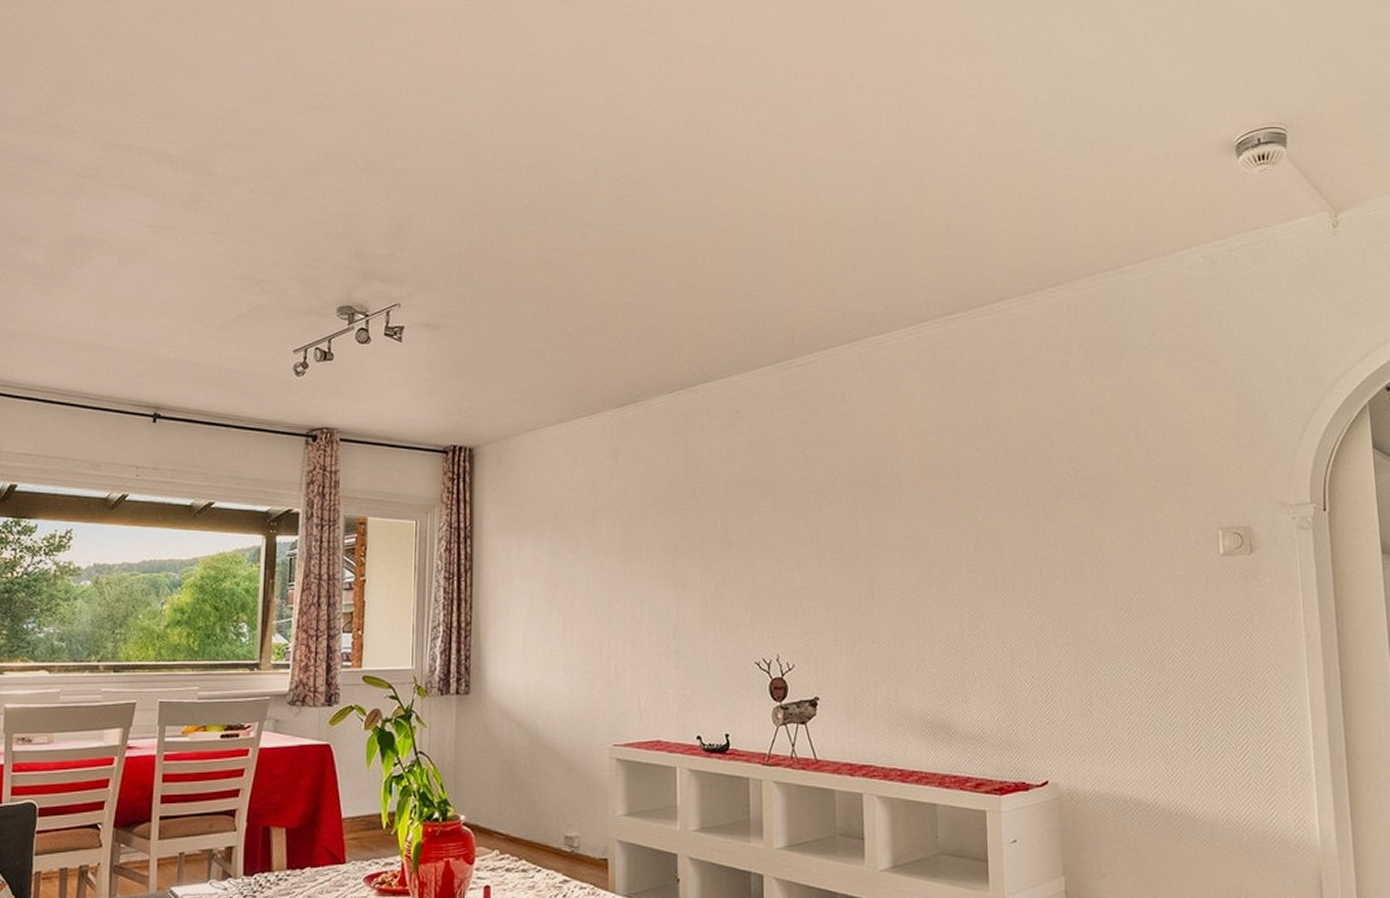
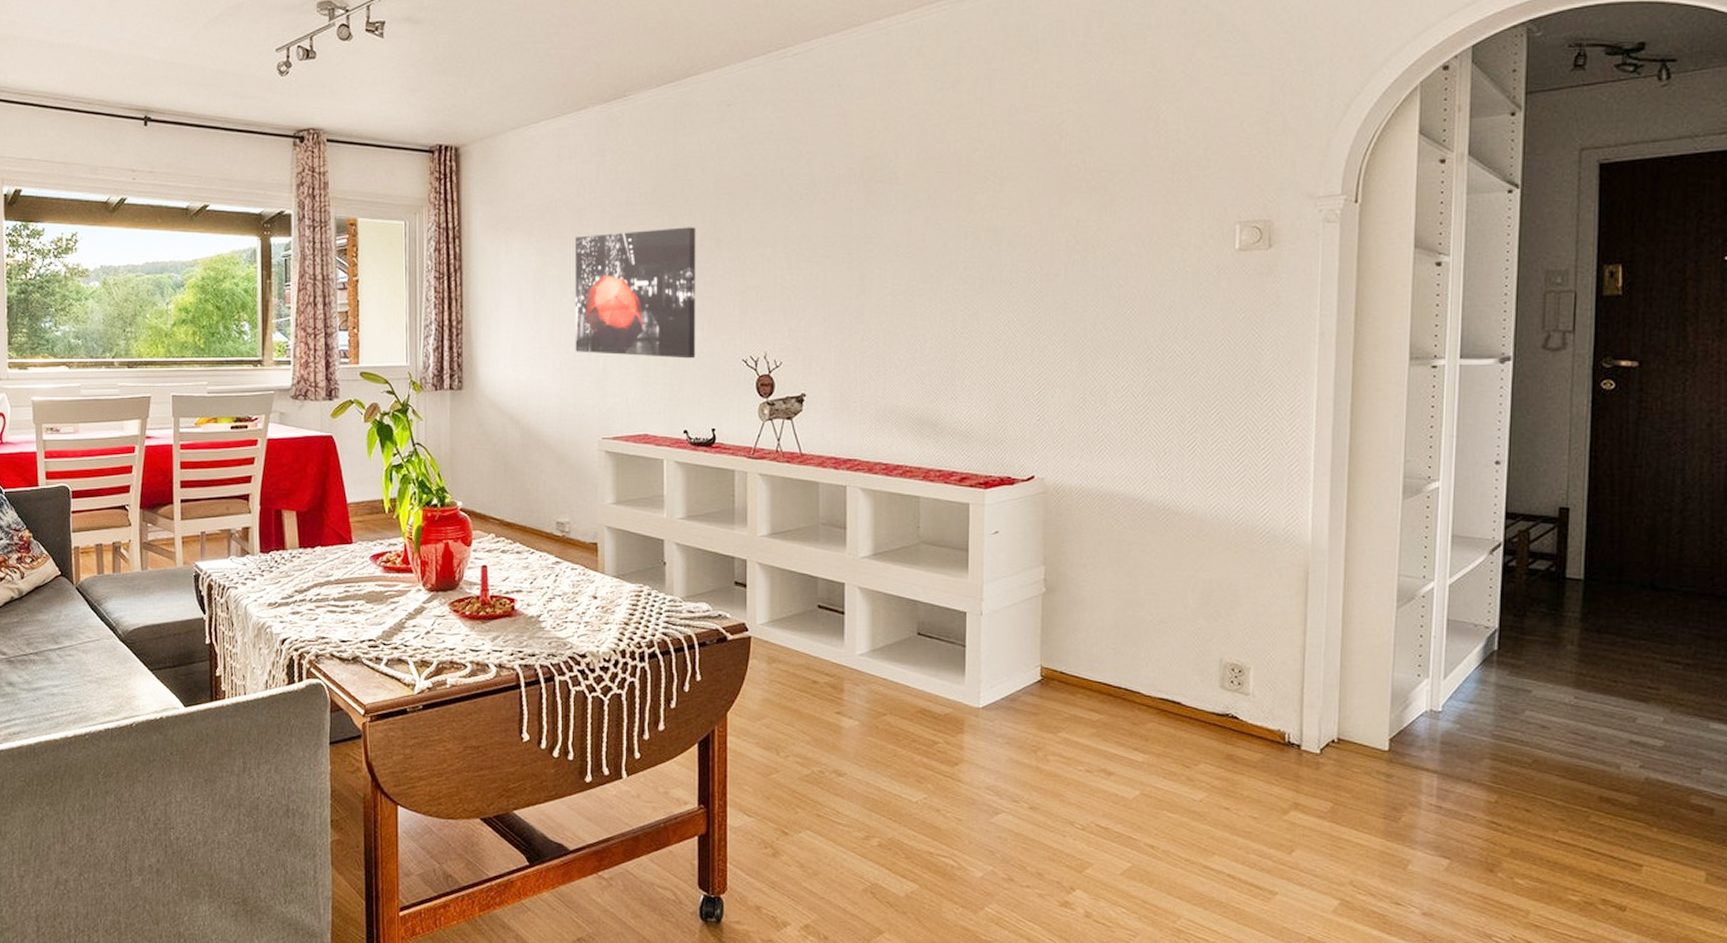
wall art: none [586,529,709,662] -> present [574,227,696,359]

